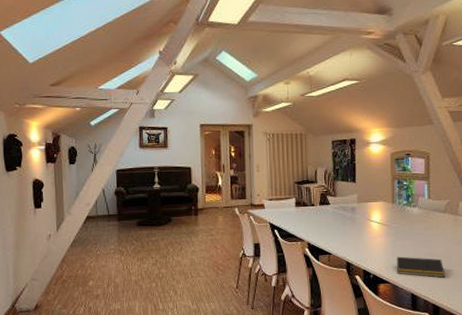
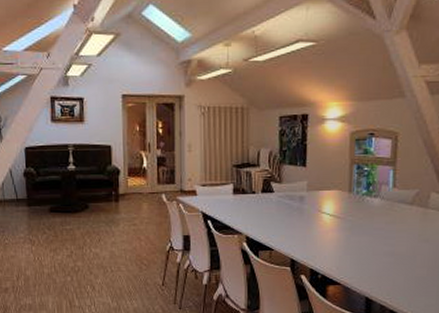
notepad: present [396,256,446,278] -> none [350,254,408,280]

